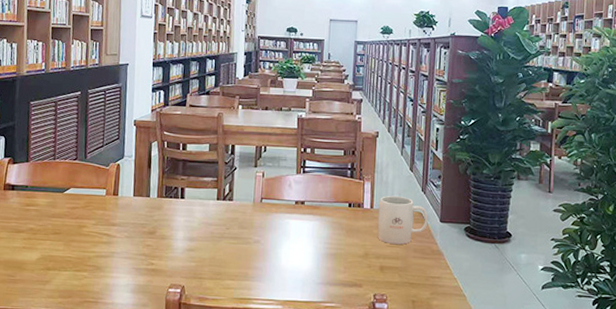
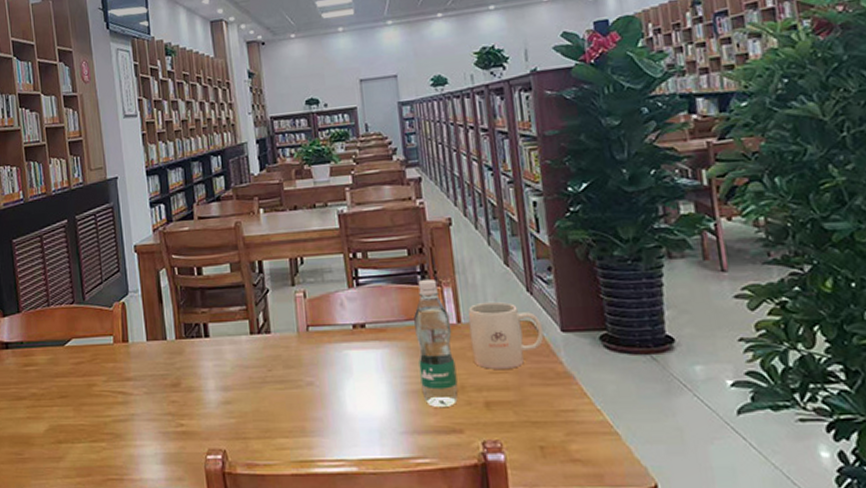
bottle: none [337,173,366,267] -> present [412,278,459,407]

